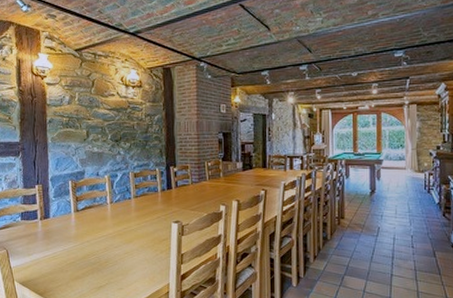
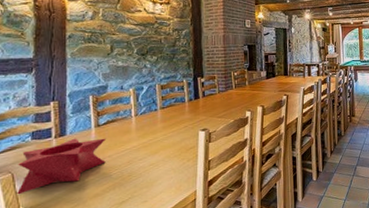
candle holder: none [11,221,85,270] -> present [17,138,107,195]

